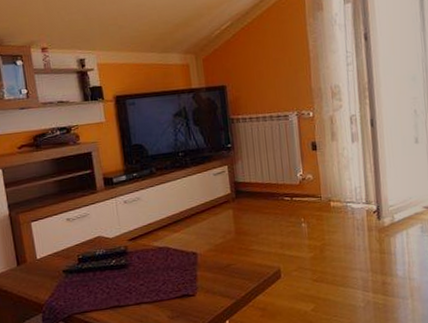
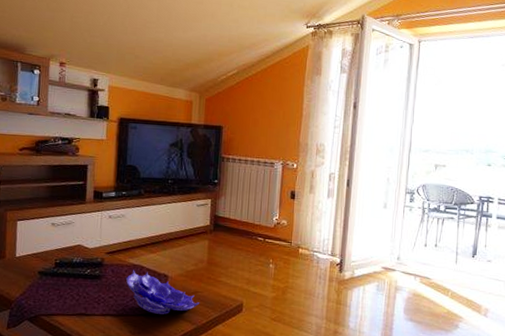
decorative bowl: none [153,252,235,295] -> present [125,269,200,315]

